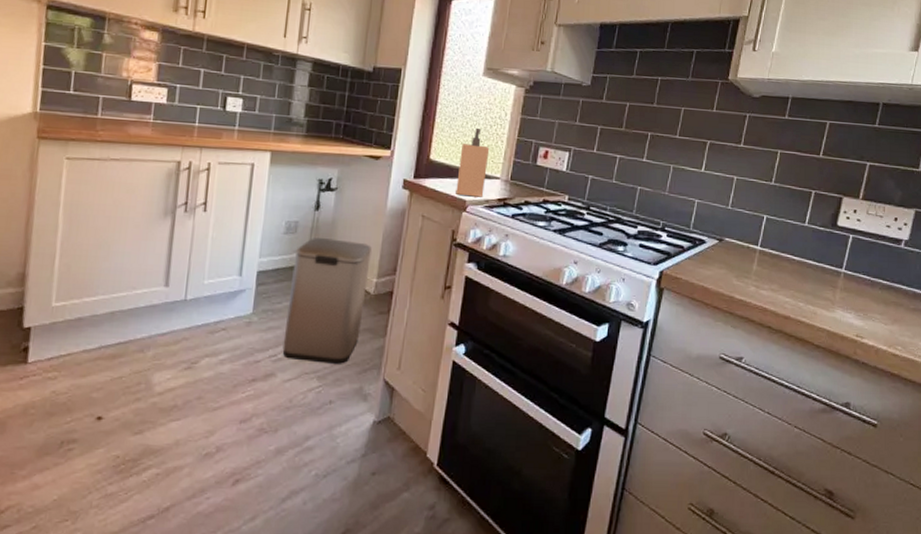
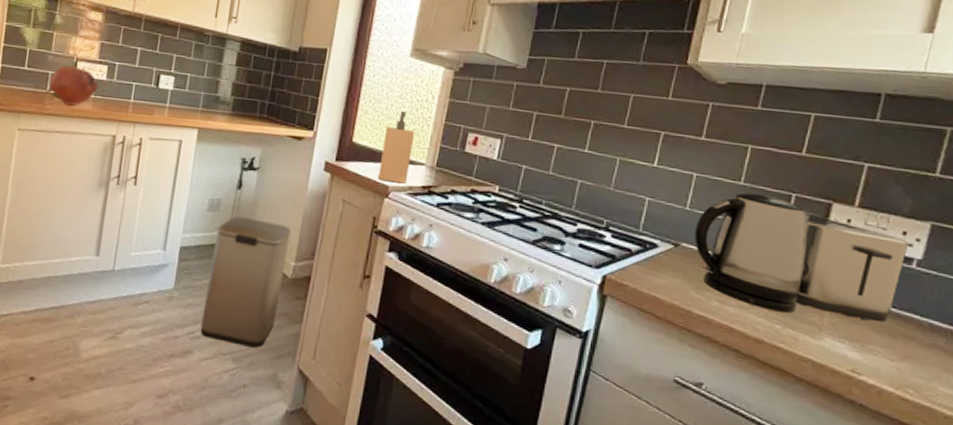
fruit: none [96,88,158,131] -> present [45,65,99,106]
kettle: none [735,191,826,293] -> present [694,192,810,314]
toaster: none [814,206,899,294] -> present [795,212,909,323]

